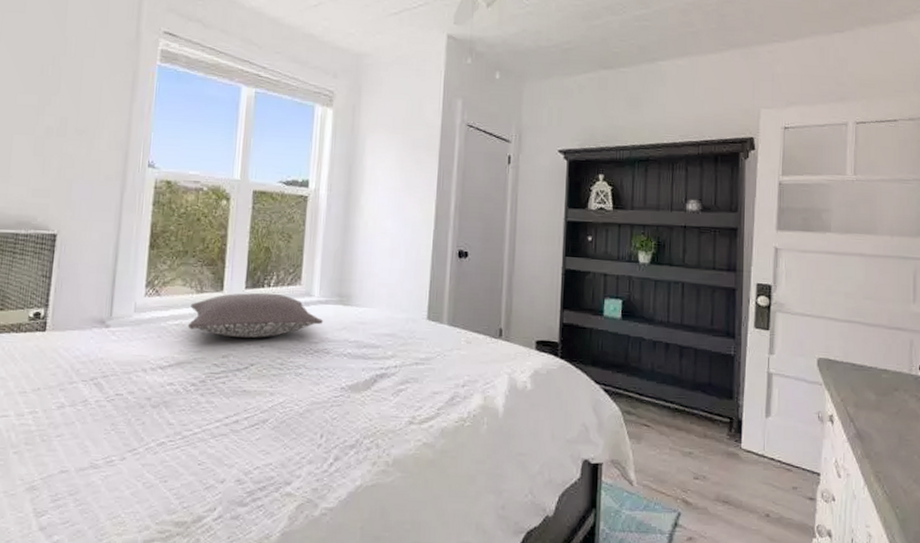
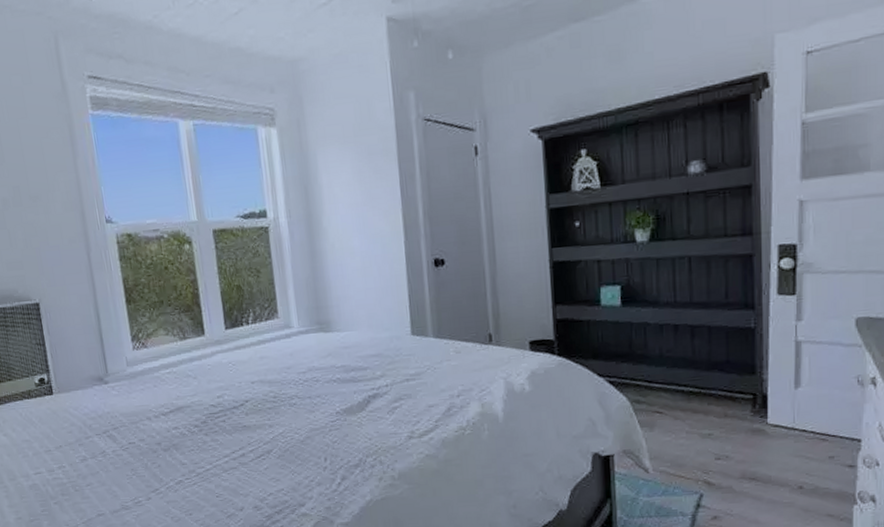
pillow: present [187,292,324,338] -> none [177,330,308,378]

